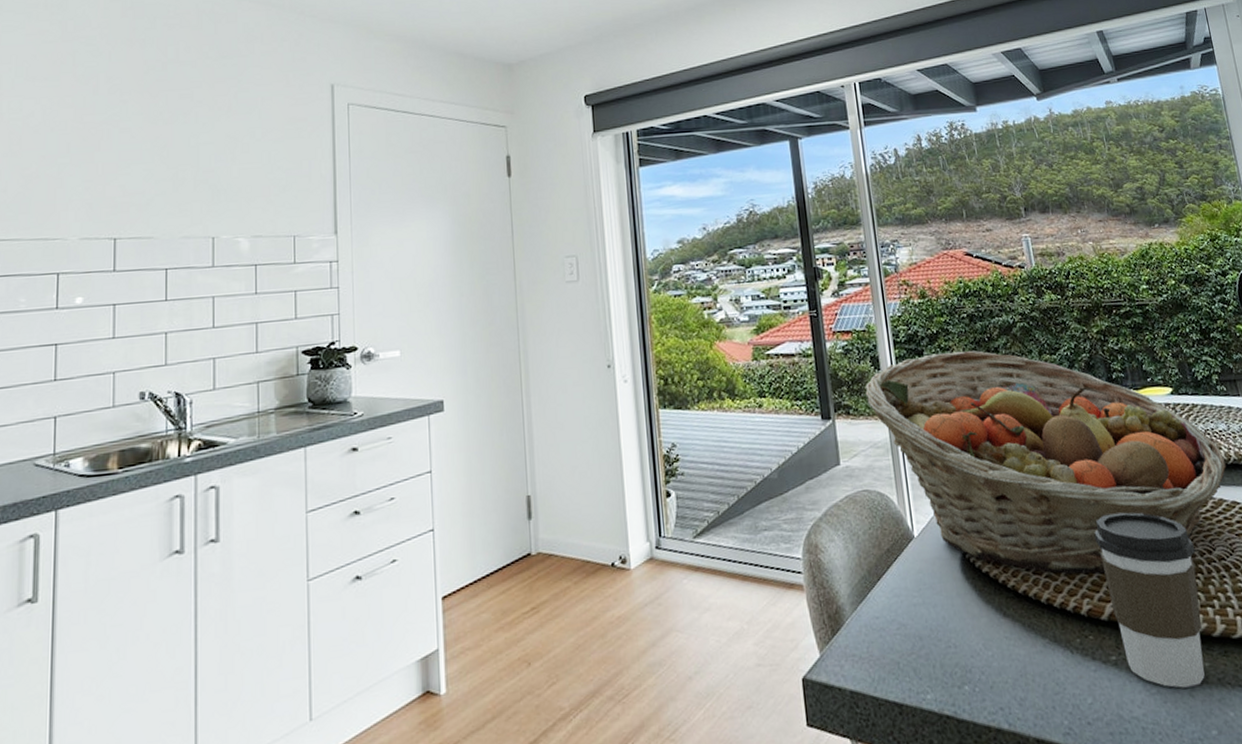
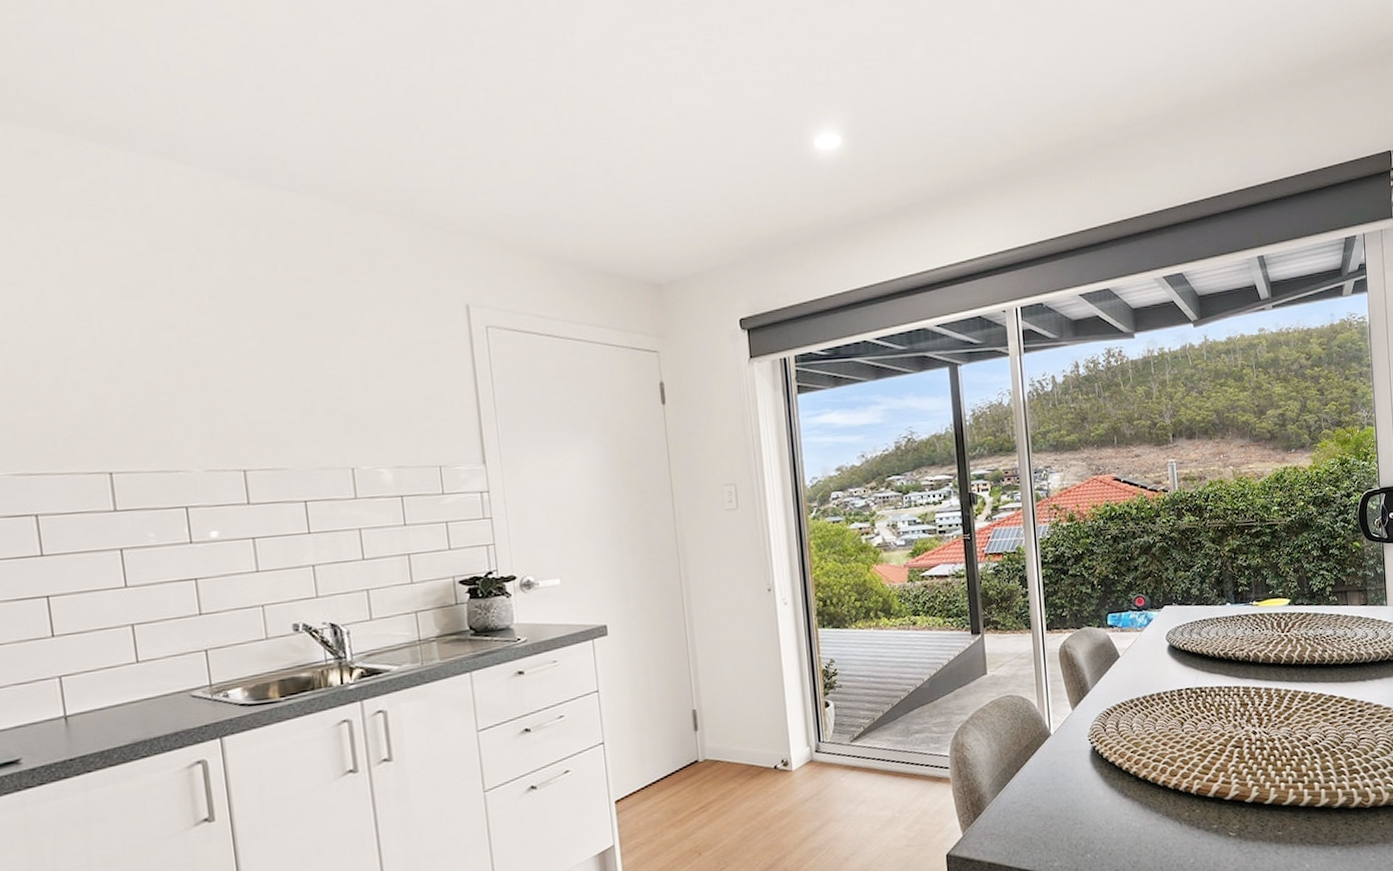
fruit basket: present [865,350,1227,574] -> none [1013,569,1329,761]
coffee cup: present [1094,512,1205,688] -> none [1209,707,1294,848]

